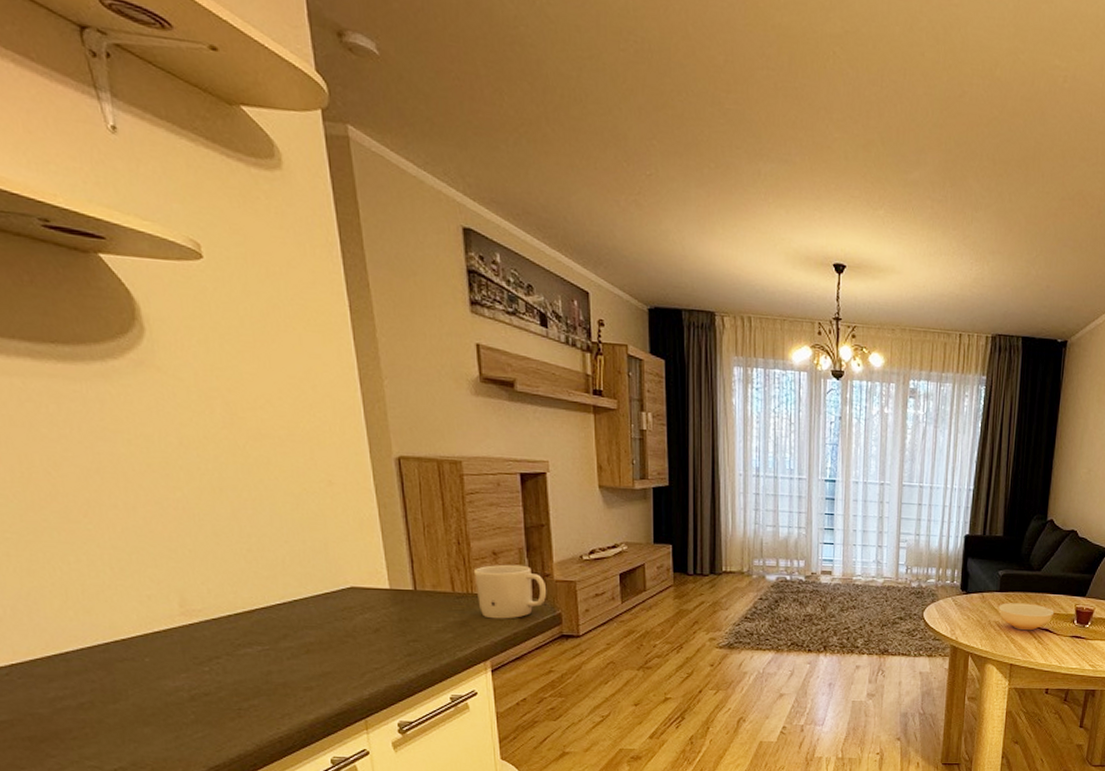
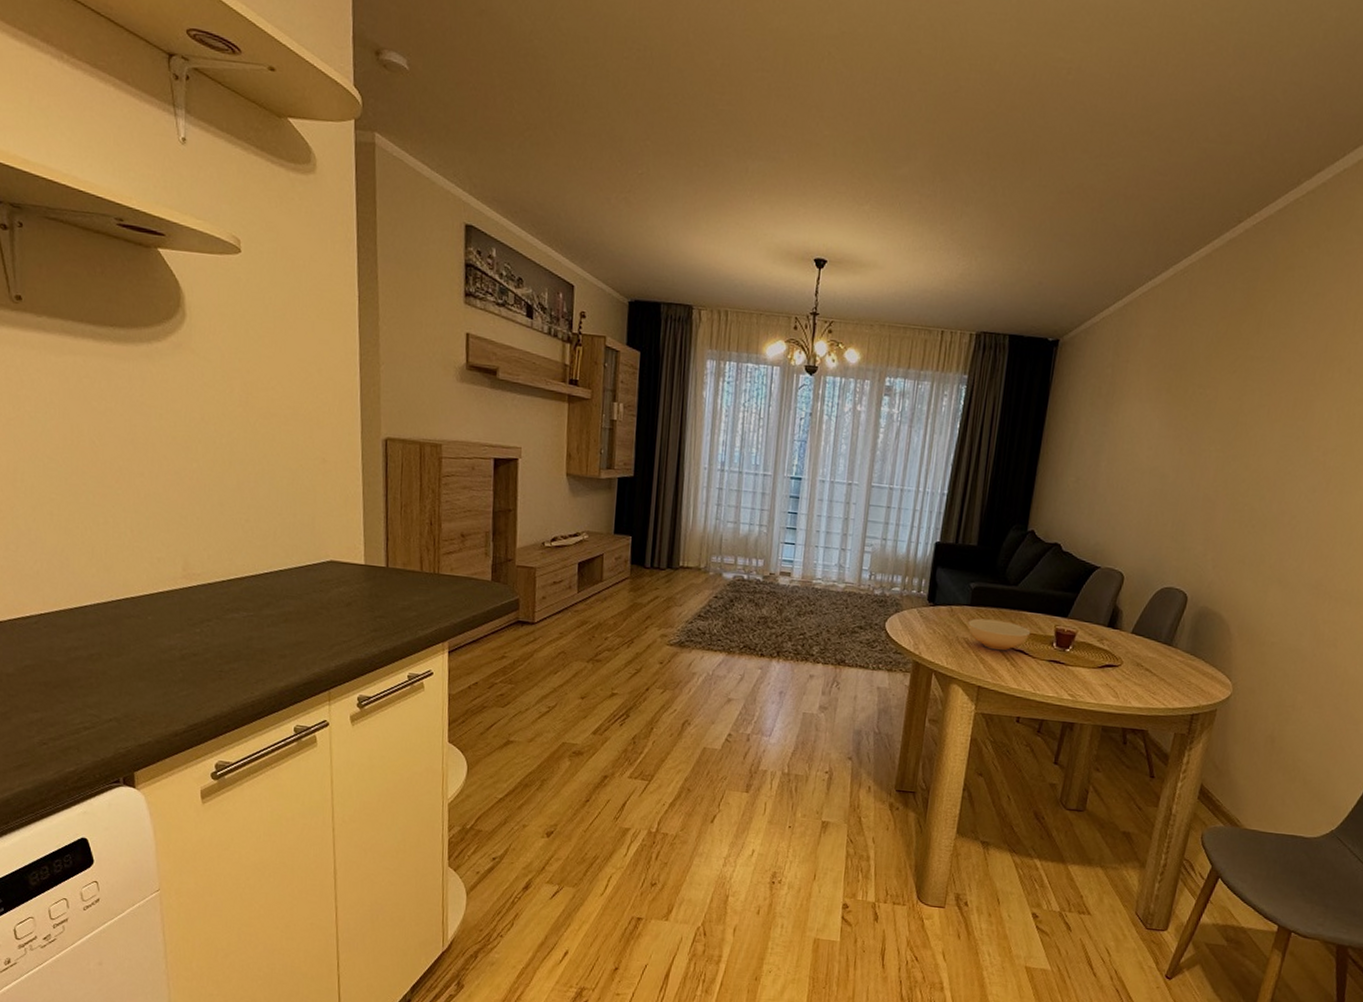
mug: present [473,564,547,619] -> none [441,546,508,602]

